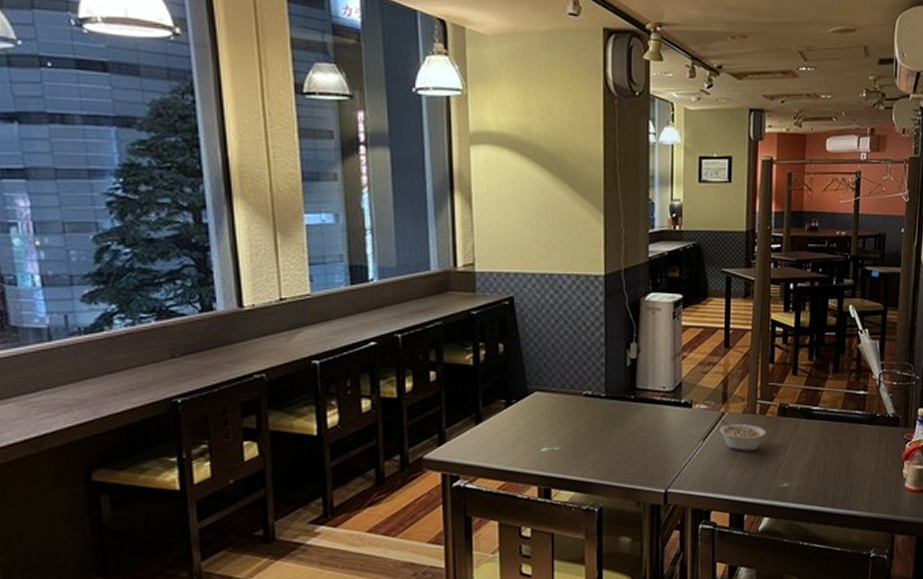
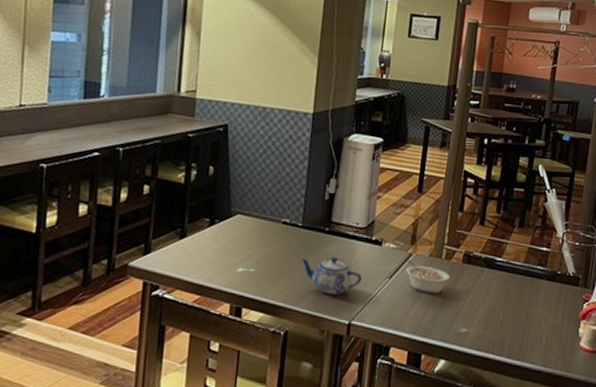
teapot: none [608,425,674,465] -> present [301,257,362,295]

